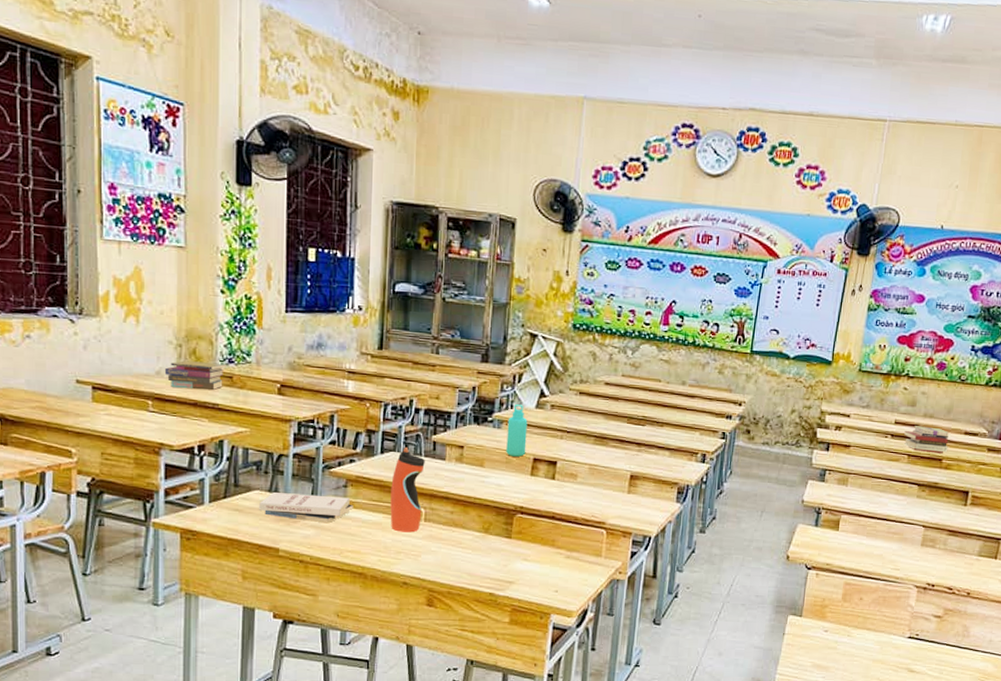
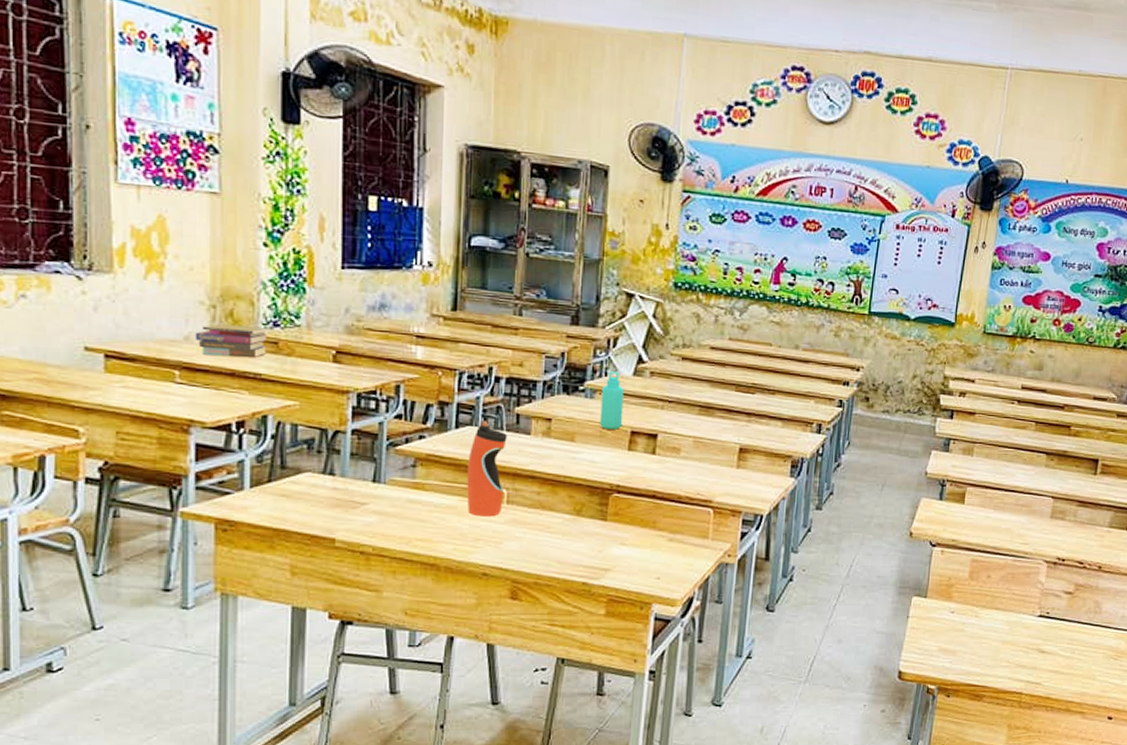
books: present [258,492,353,524] -> none [310,474,424,509]
books: present [904,426,949,454] -> none [1031,391,1077,420]

